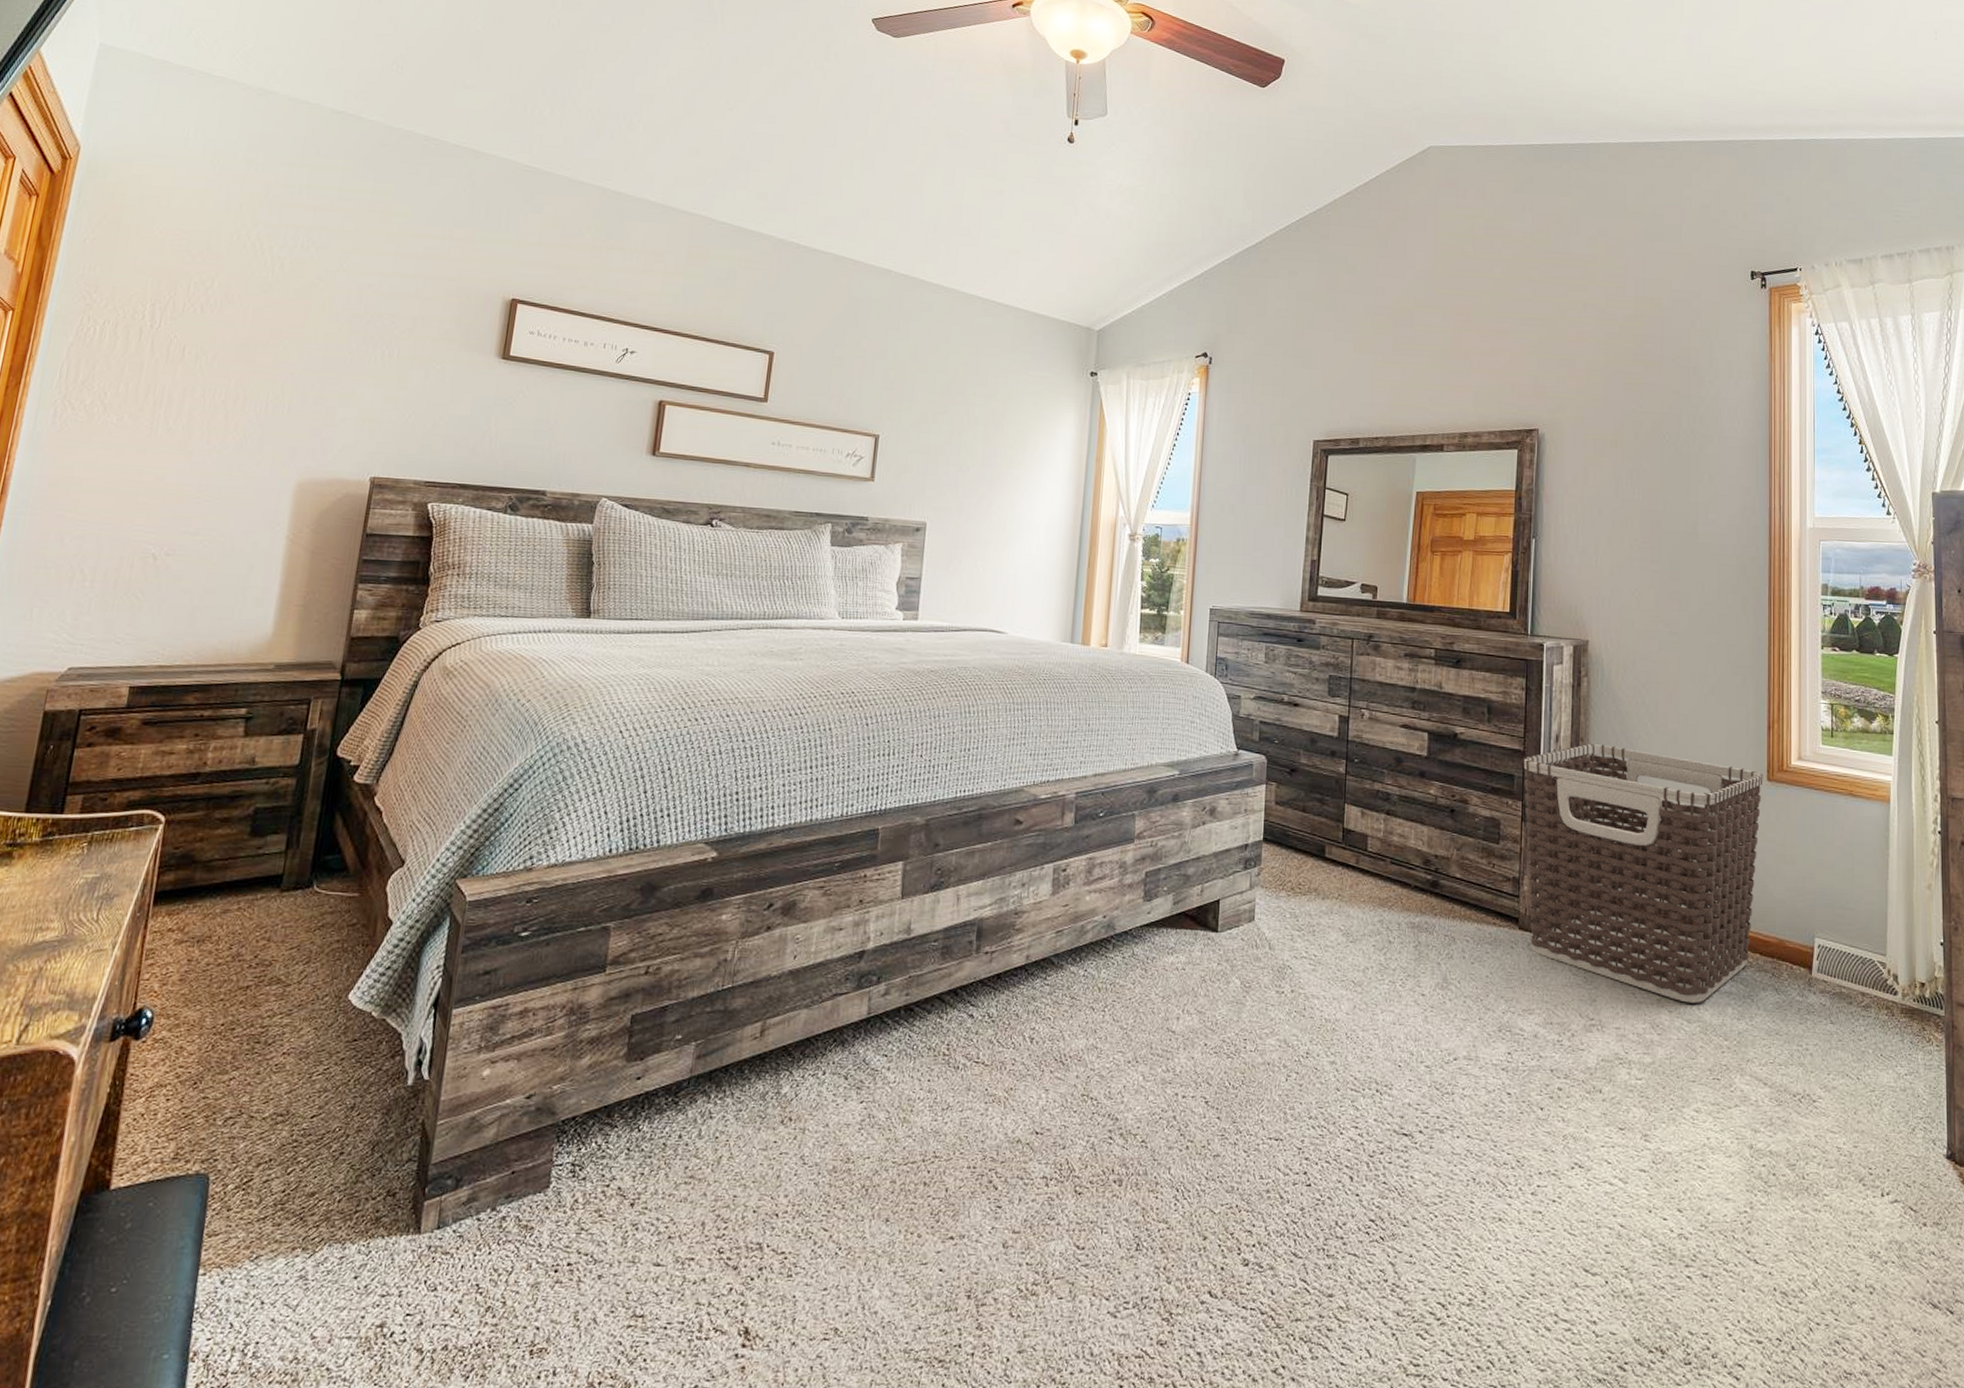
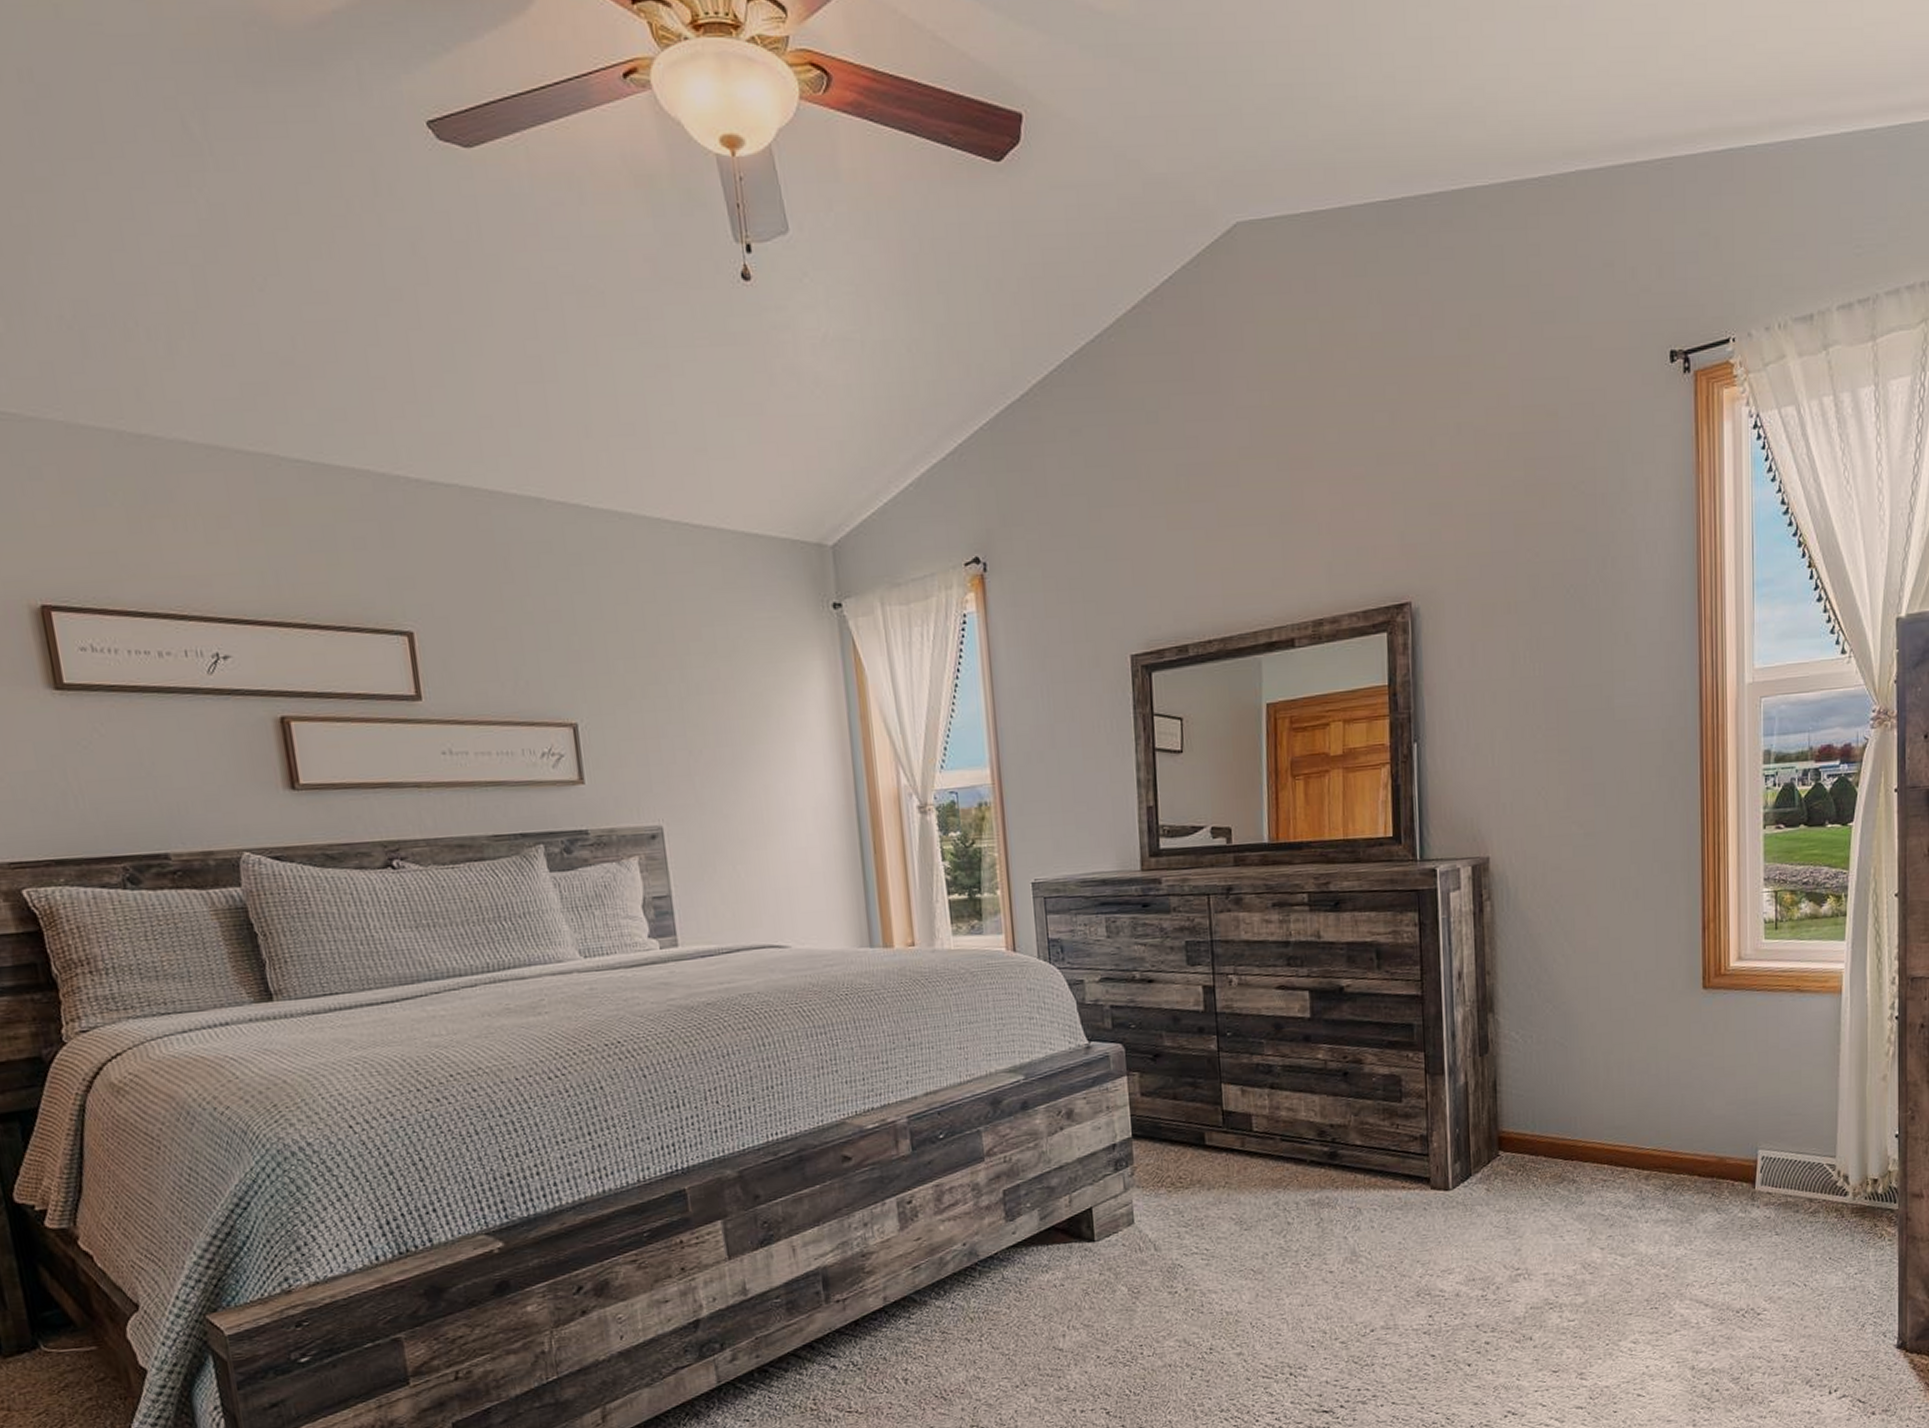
clothes hamper: present [1523,743,1763,1003] -> none [1422,975,1698,1238]

